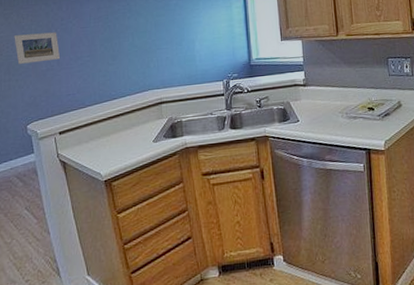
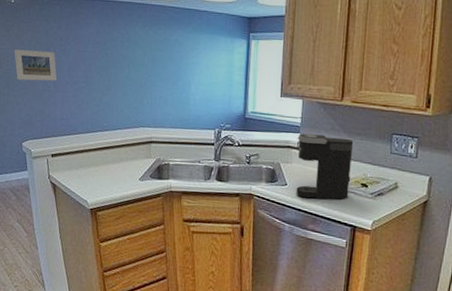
coffee maker: none [302,68,358,131] -> present [296,134,354,200]

